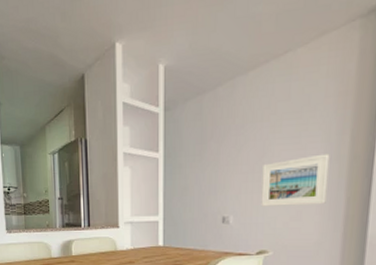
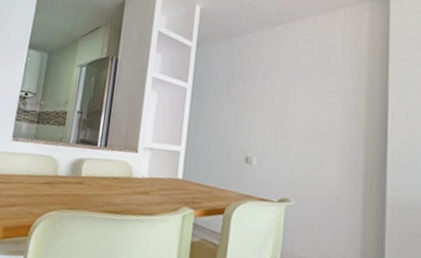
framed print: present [261,153,330,207] -> none [284,109,348,159]

